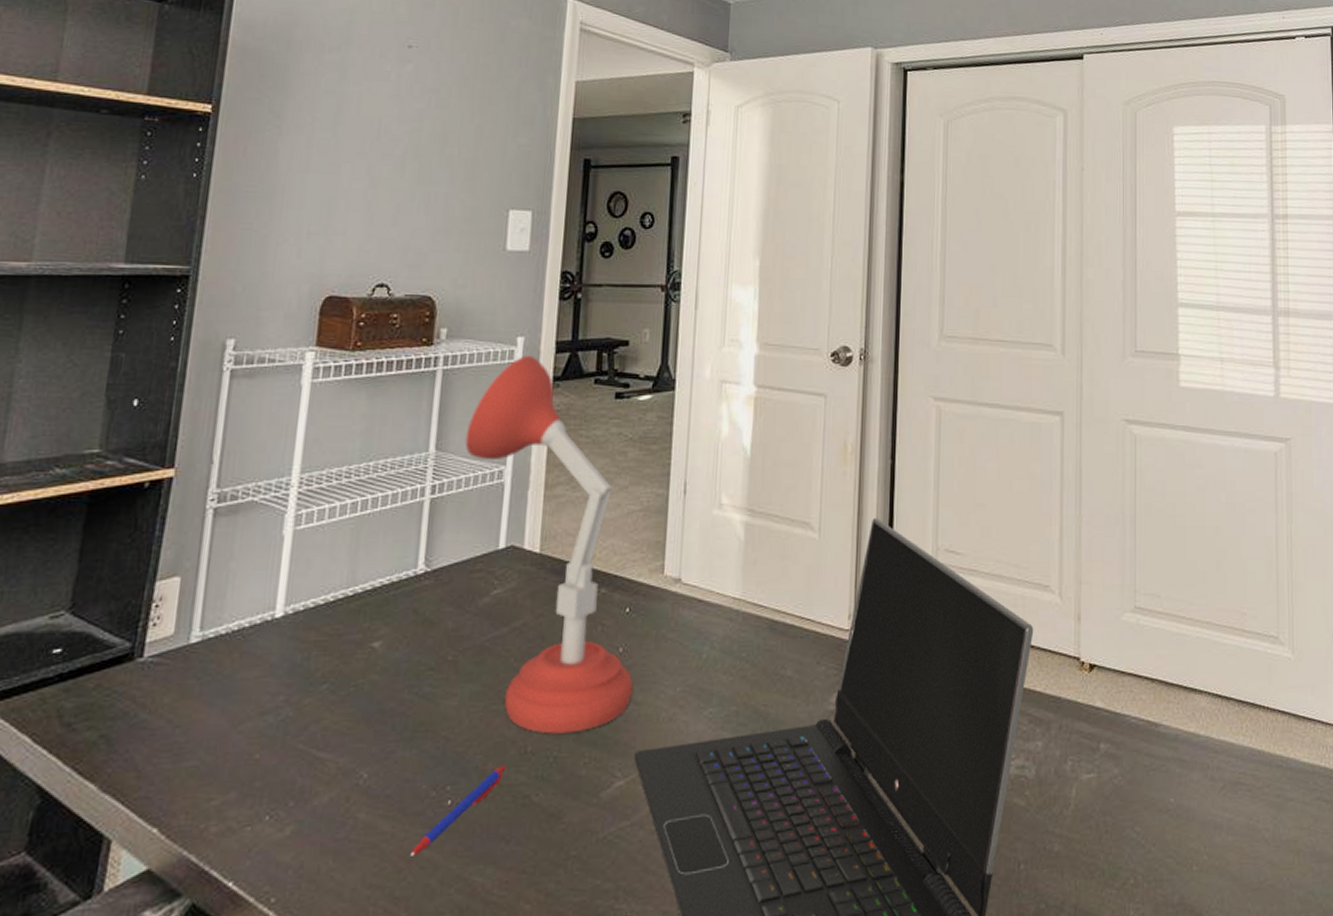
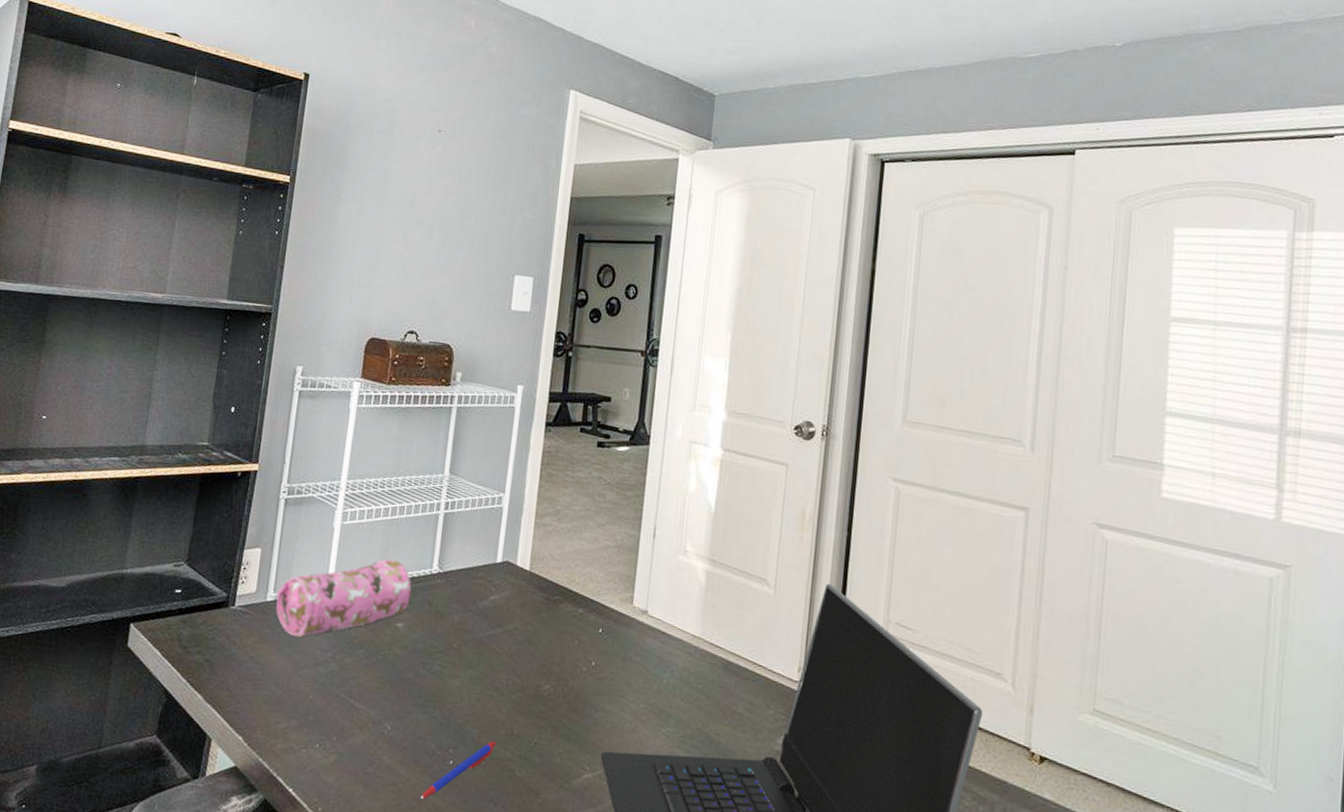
pencil case: none [203,565,391,684] -> present [276,559,412,638]
desk lamp: present [465,355,634,734] -> none [473,401,603,726]

